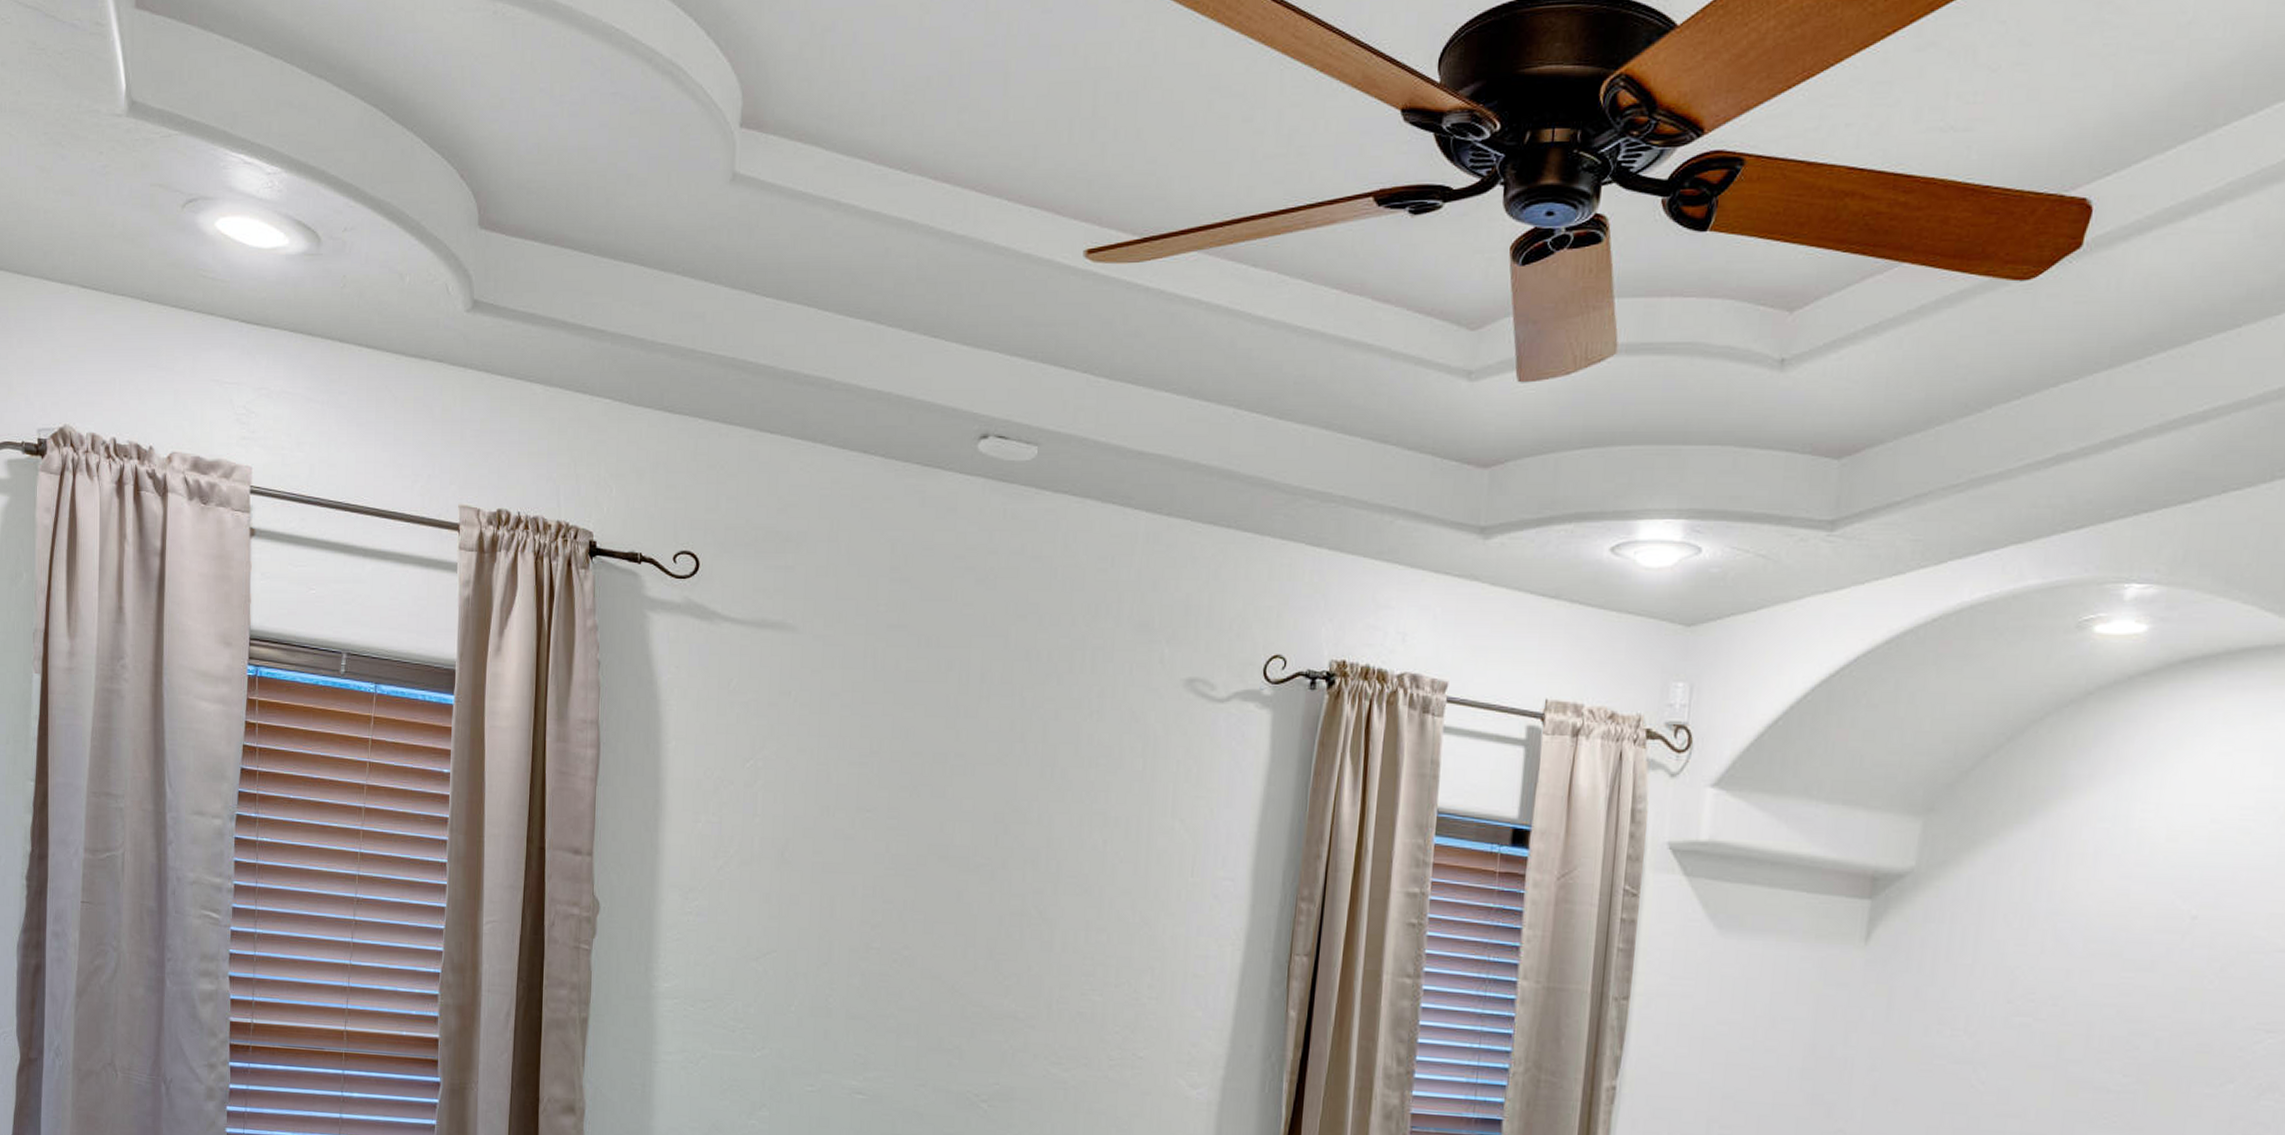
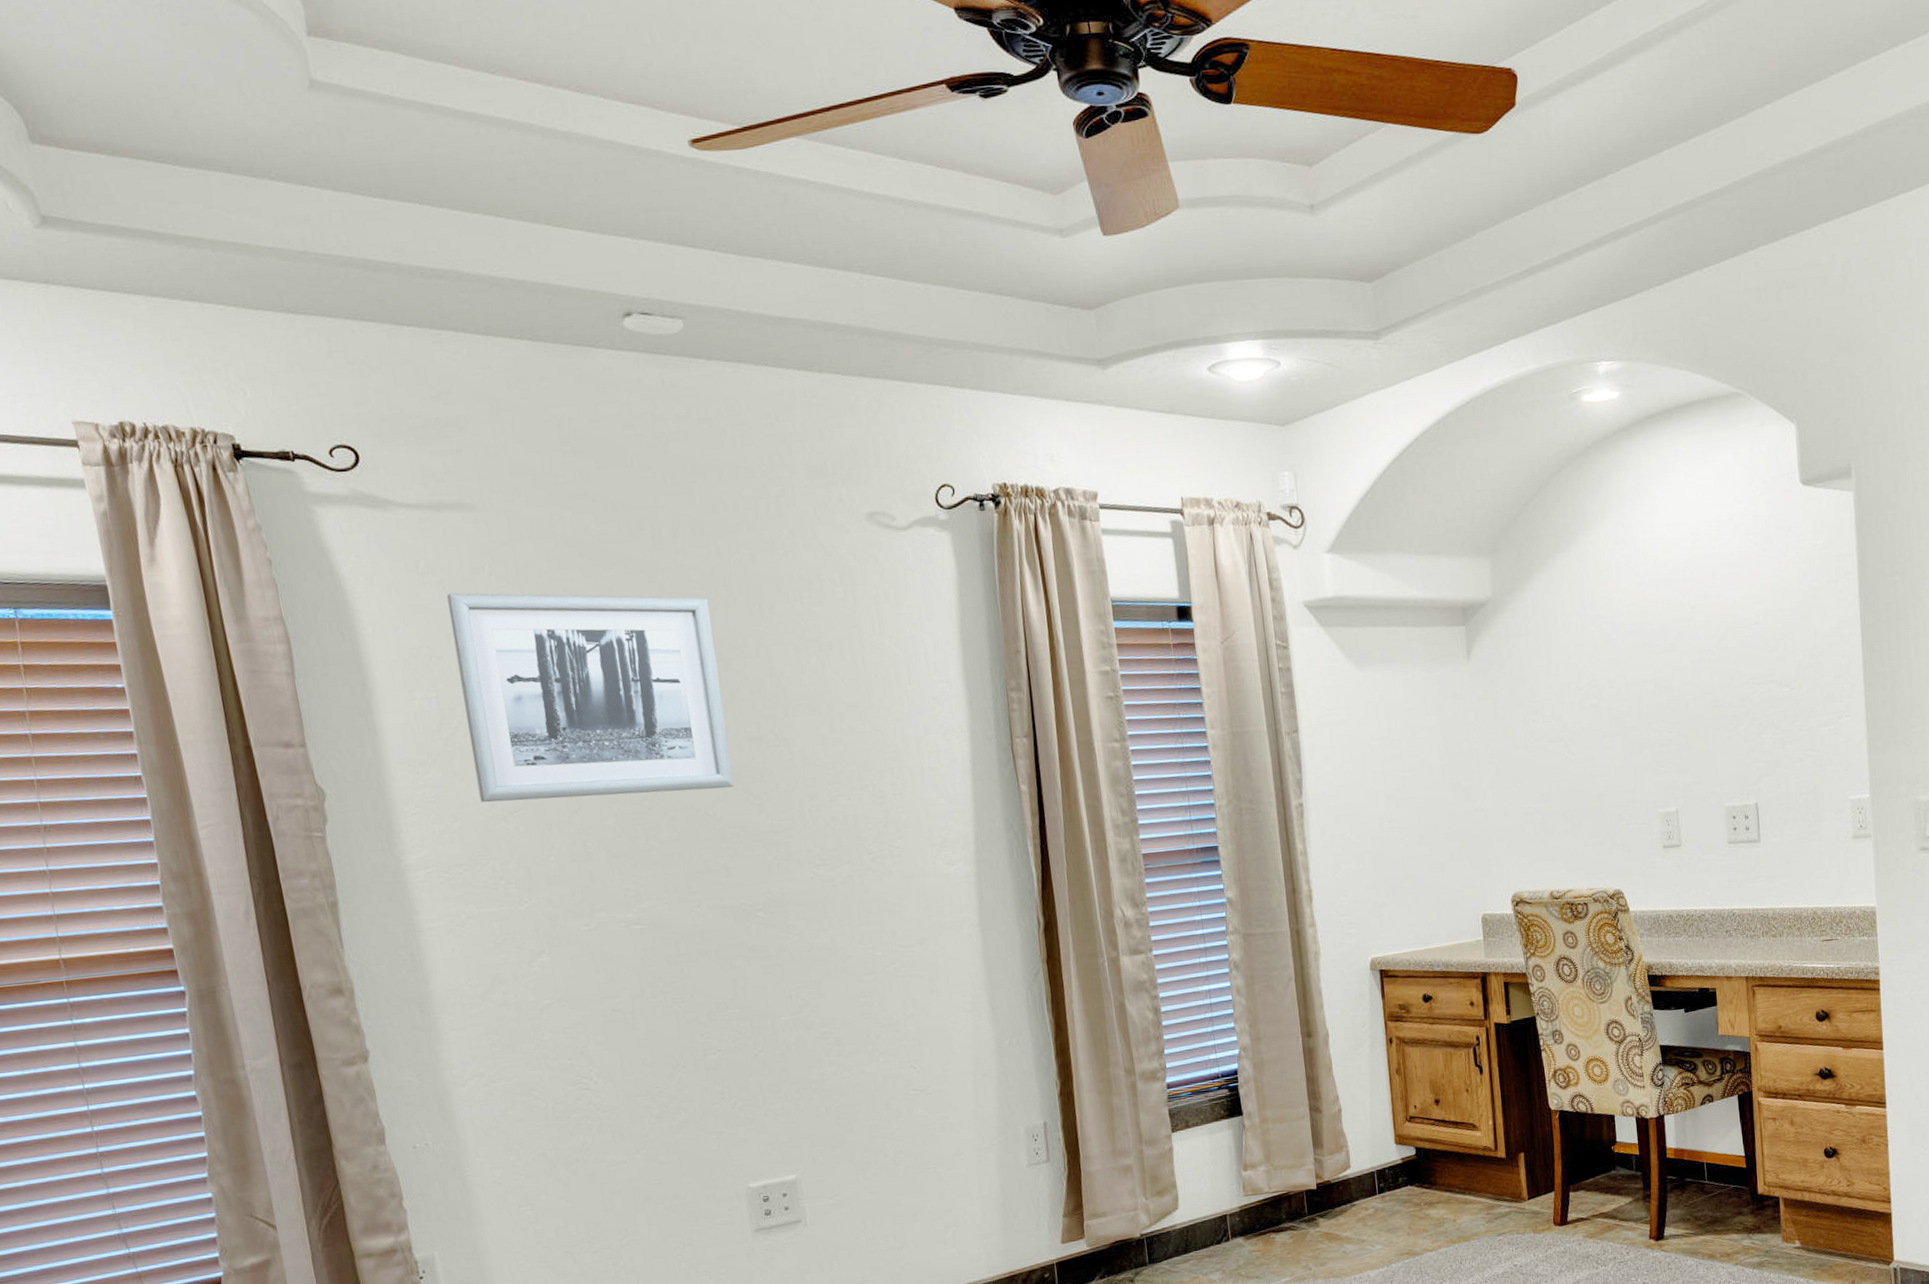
wall art: none [738,716,1000,963] -> present [447,593,735,803]

